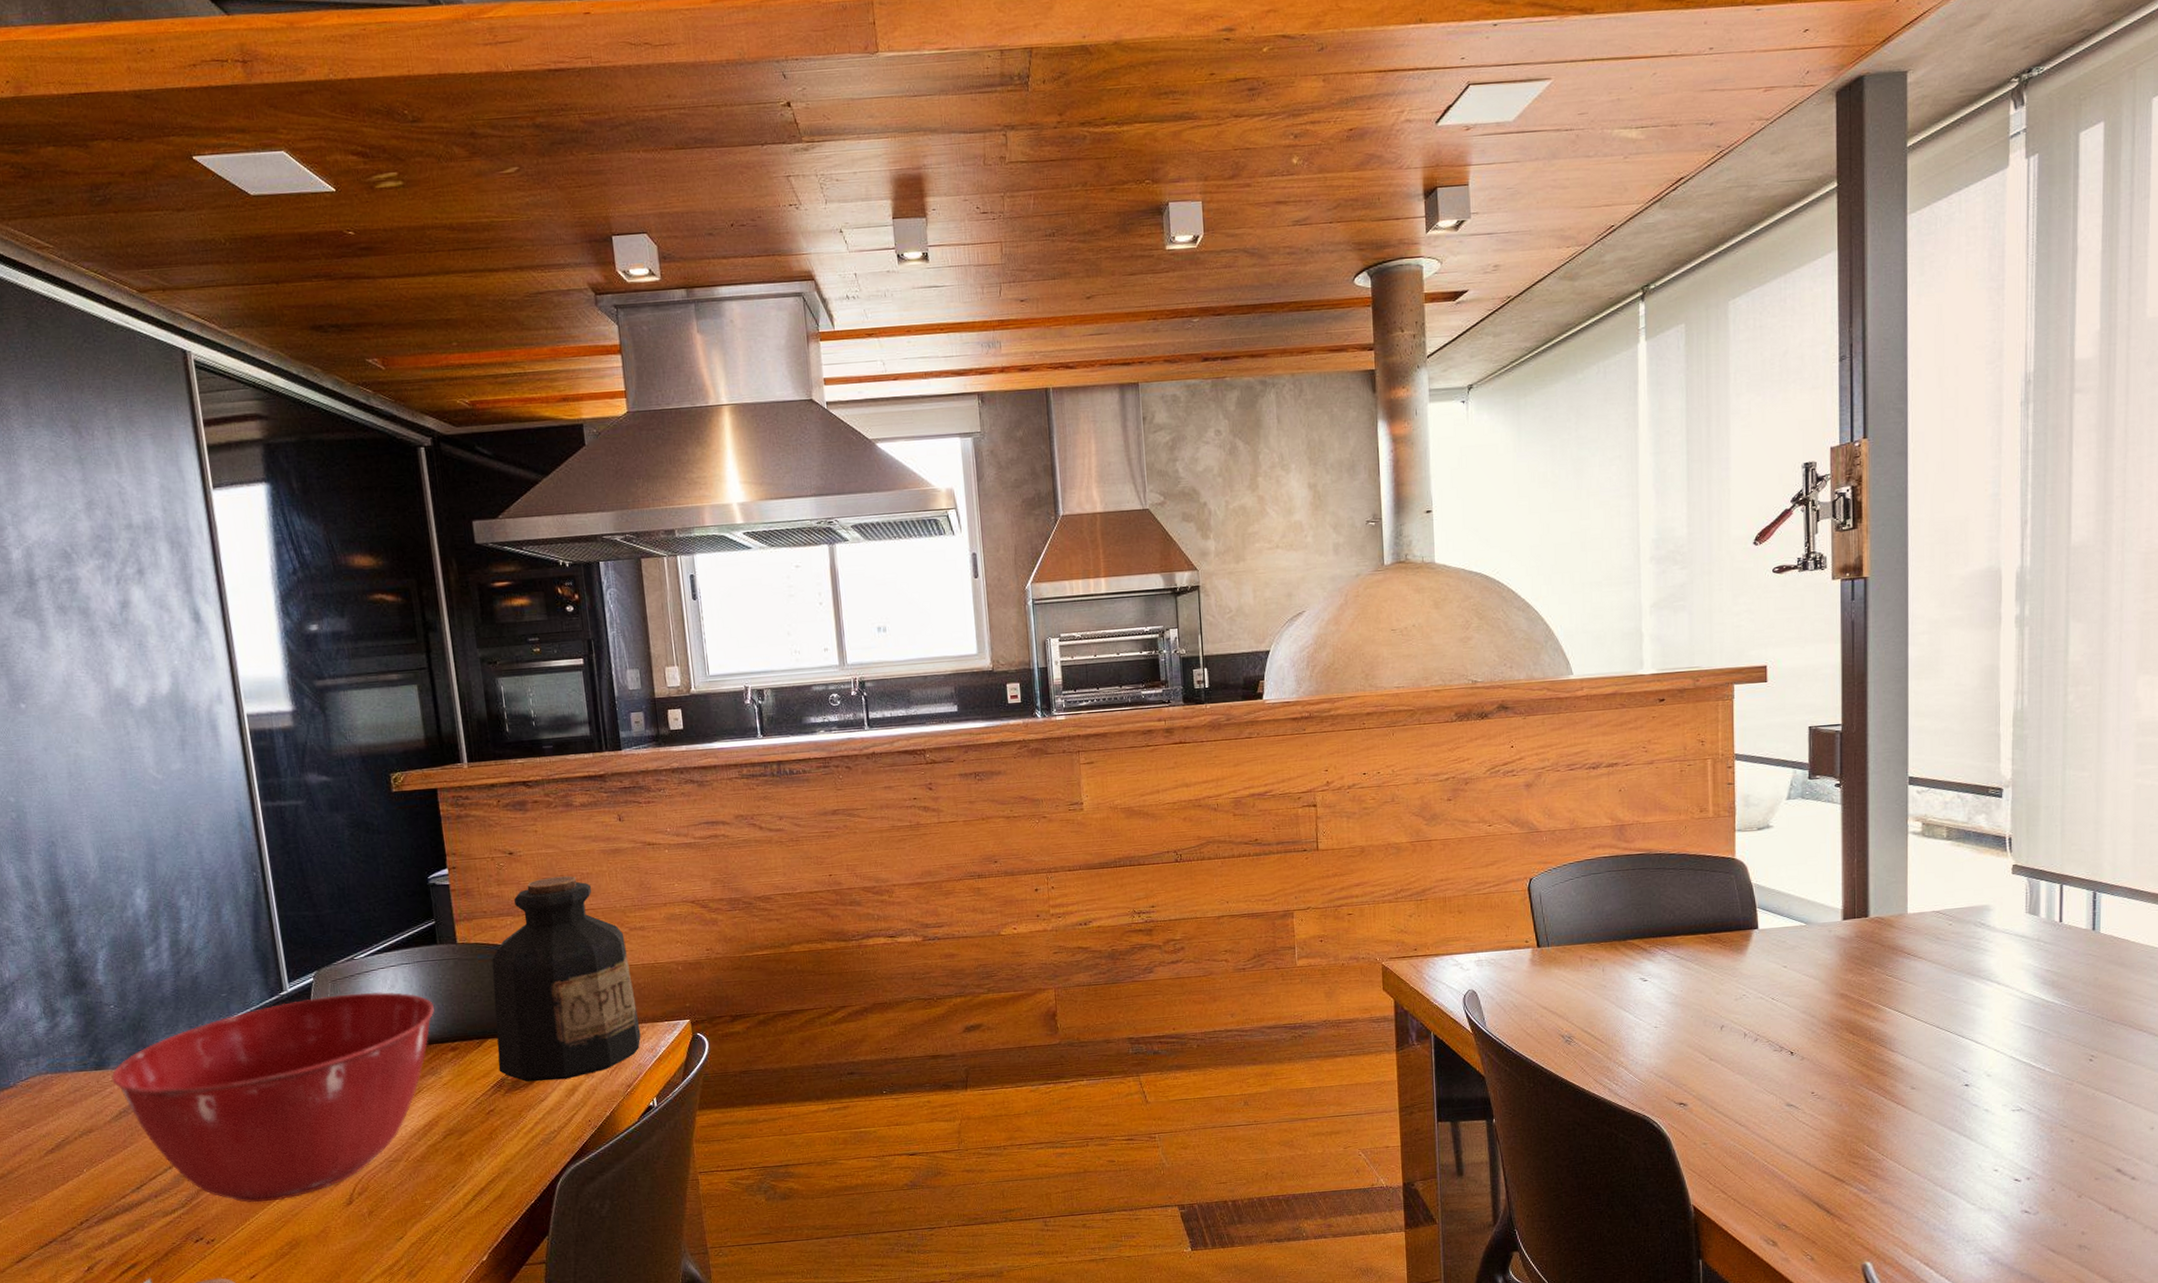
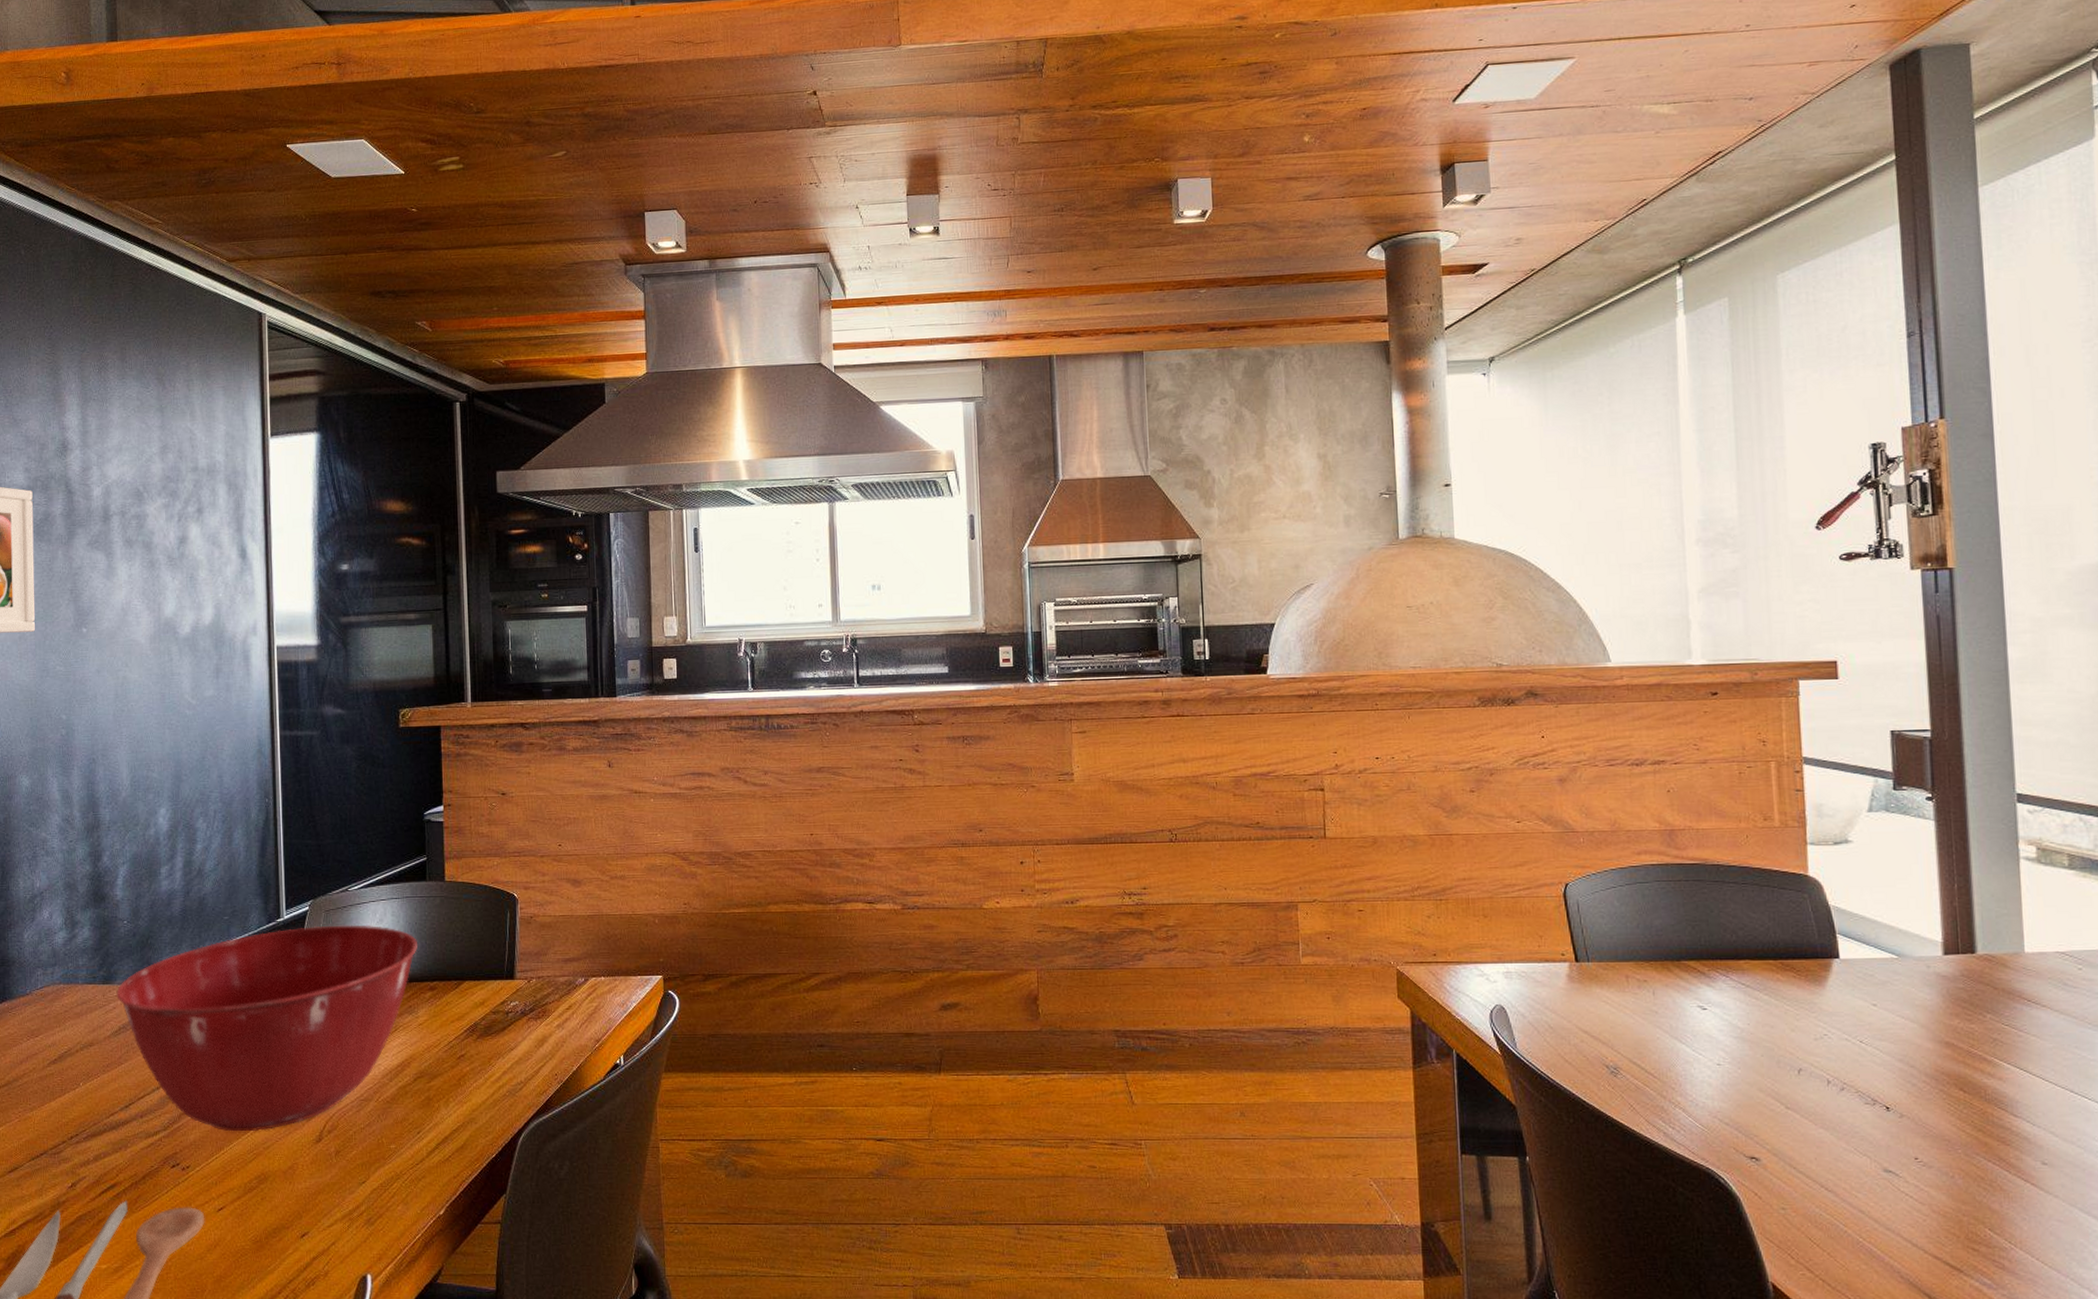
bottle: present [492,876,641,1082] -> none [473,819,613,1029]

